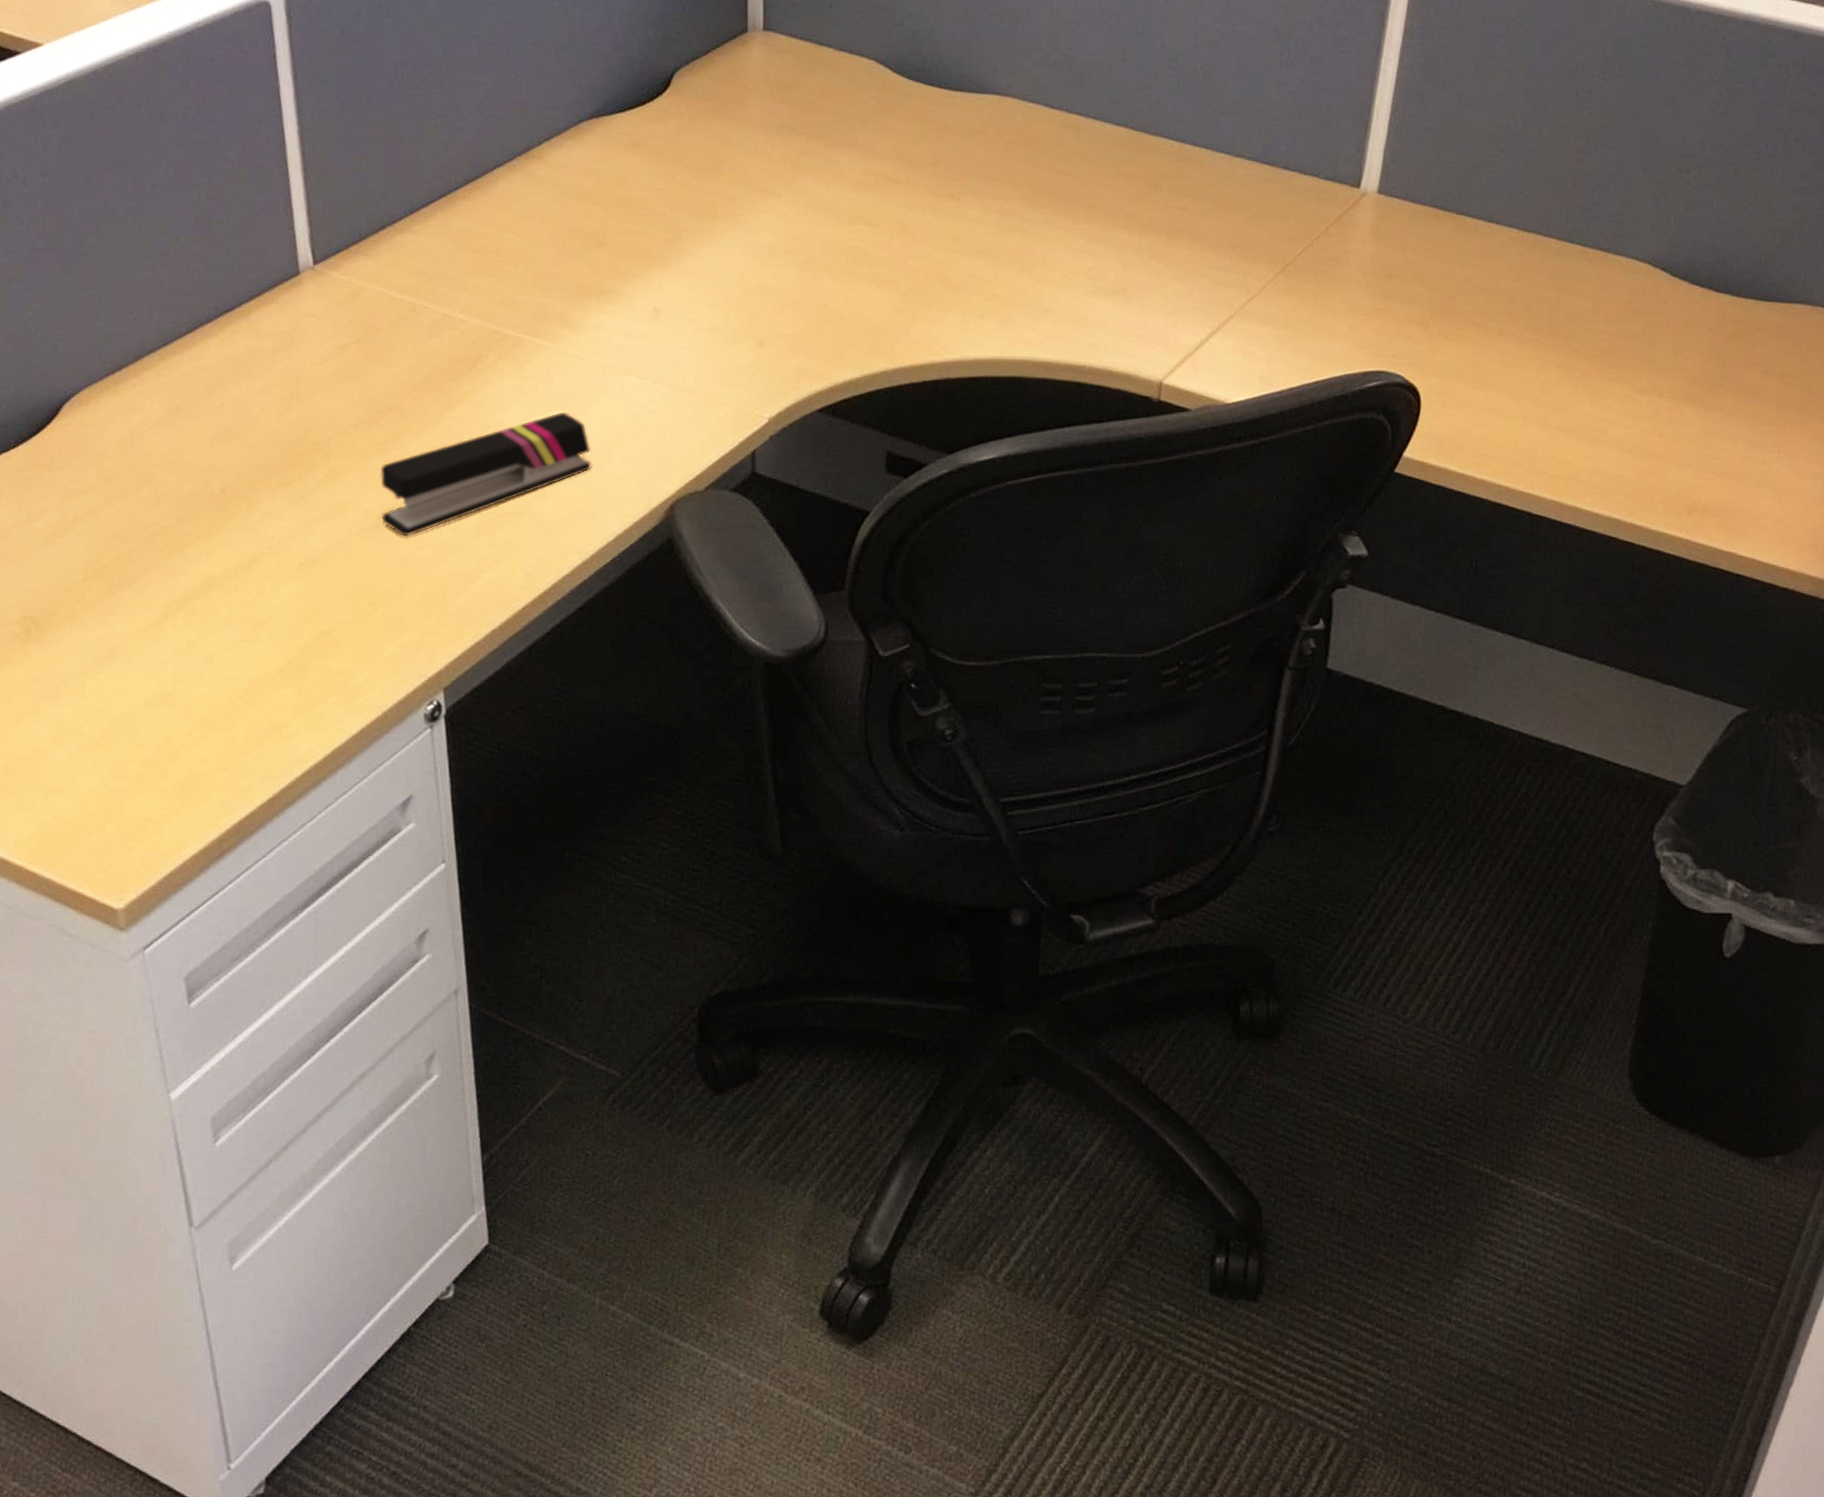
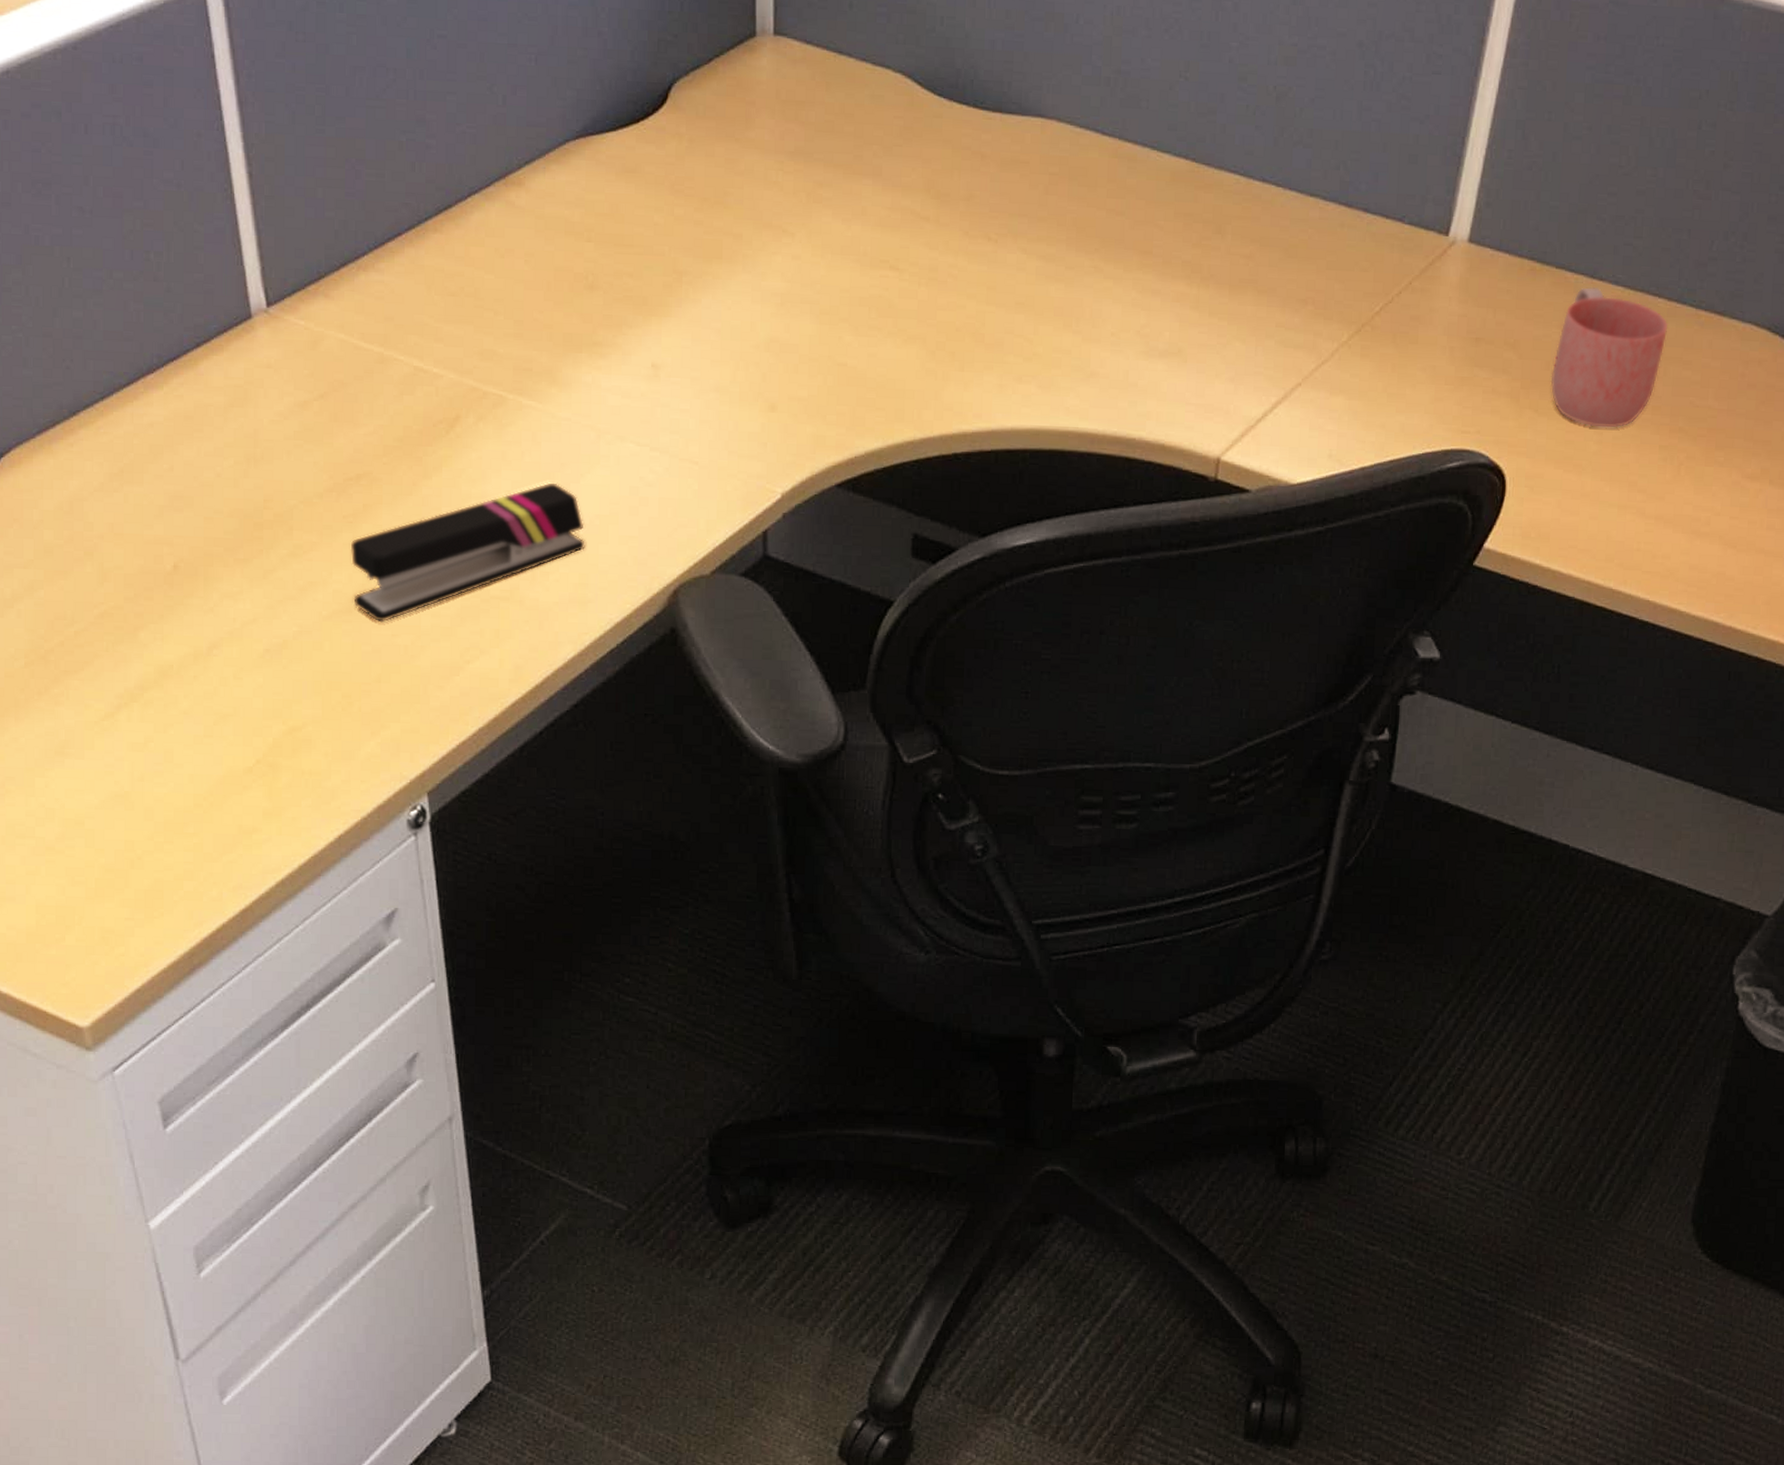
mug: none [1456,229,1560,351] -> present [1550,286,1669,428]

